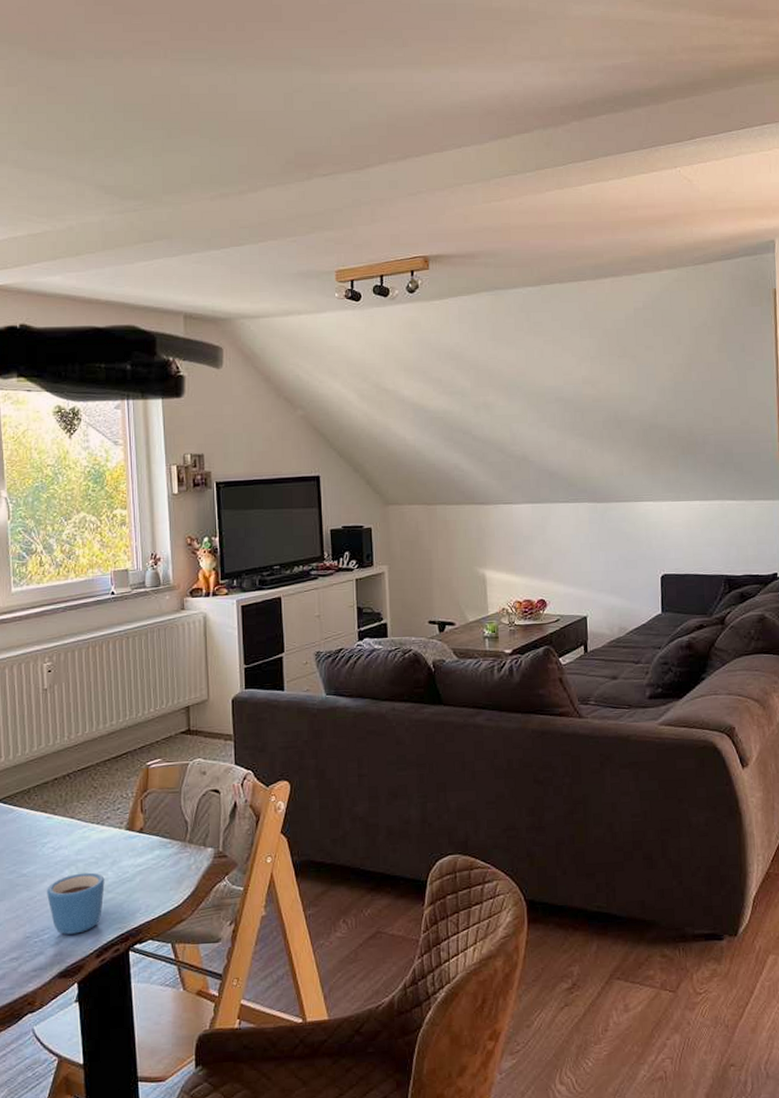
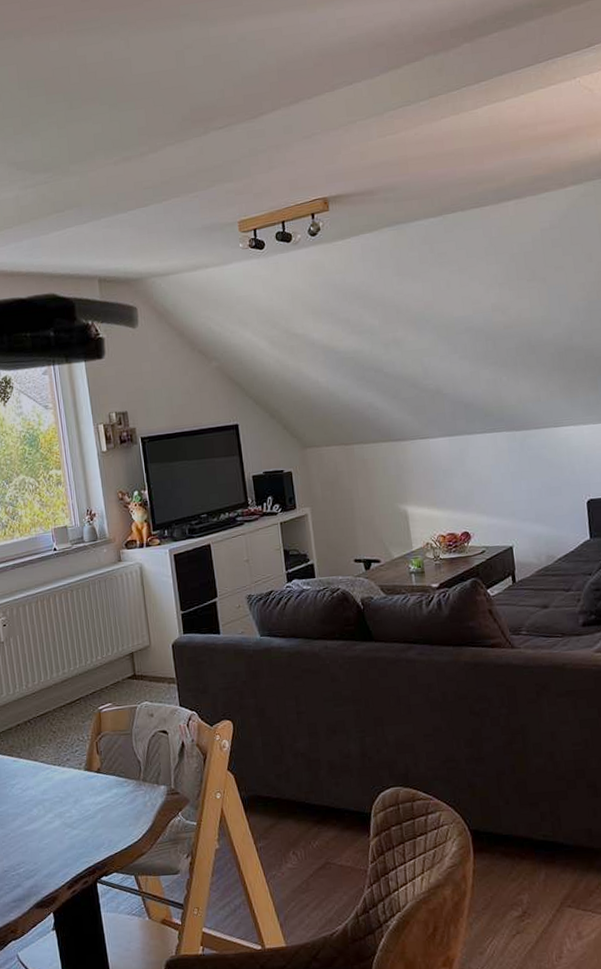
mug: present [47,872,105,935] -> none [19,810,70,868]

